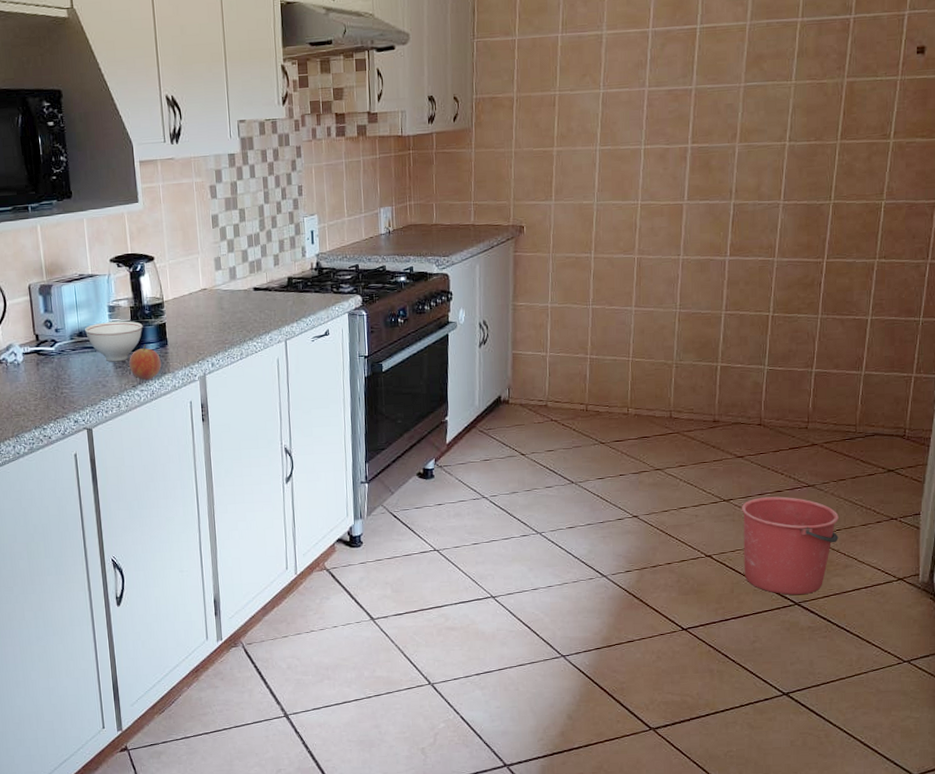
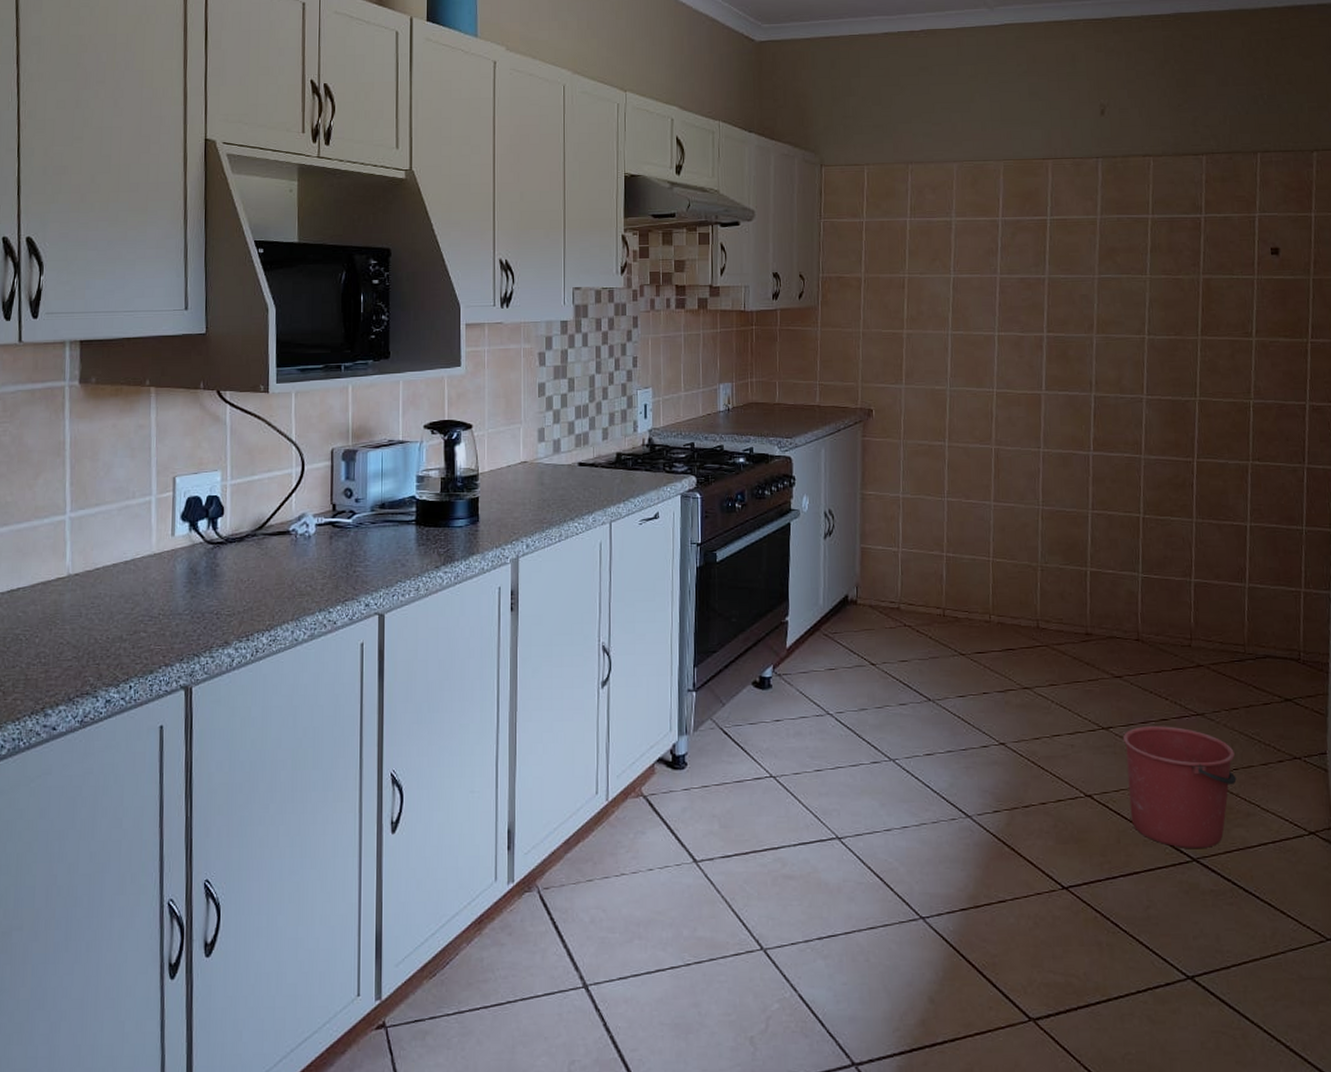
bowl: present [84,321,143,362] -> none [387,493,453,539]
fruit: present [129,344,161,381] -> none [434,520,470,561]

